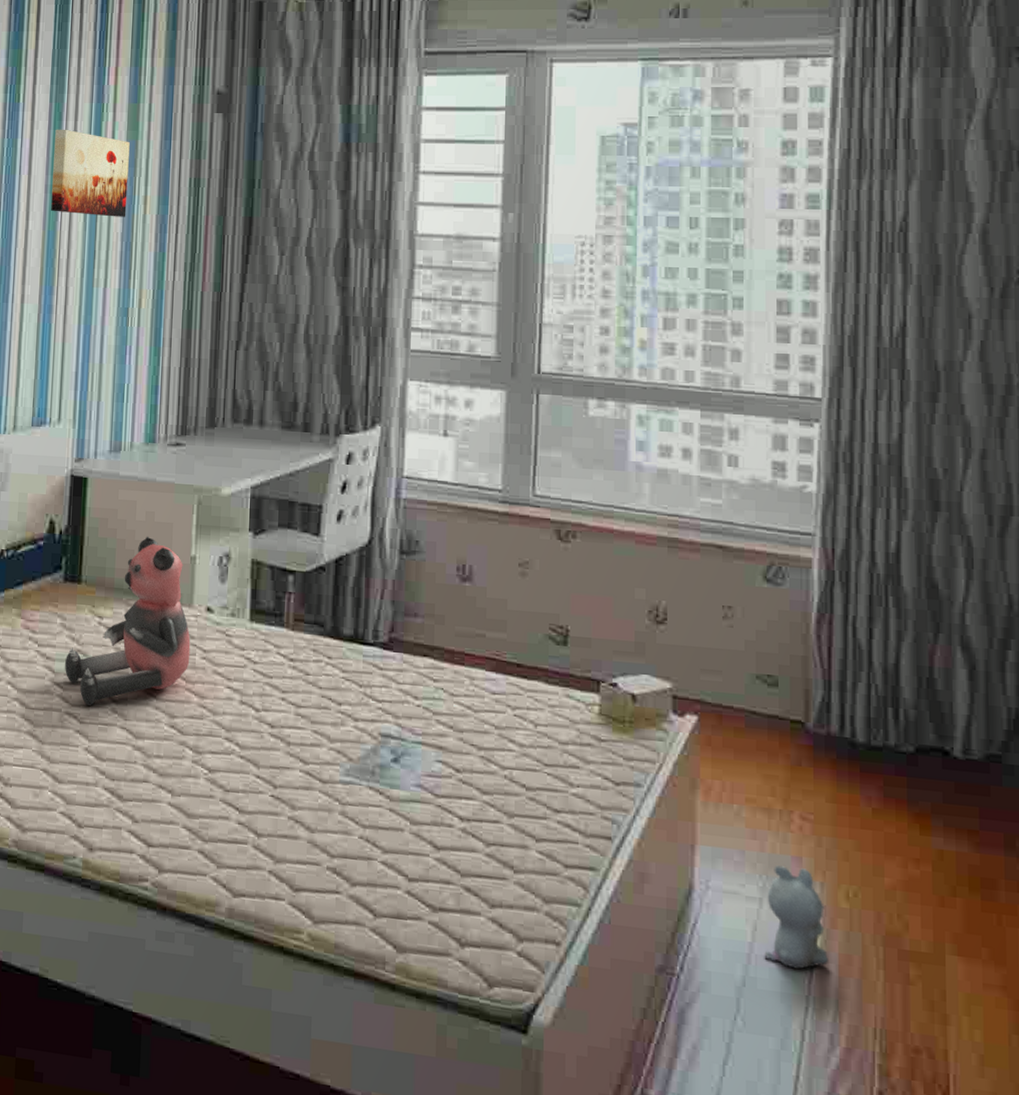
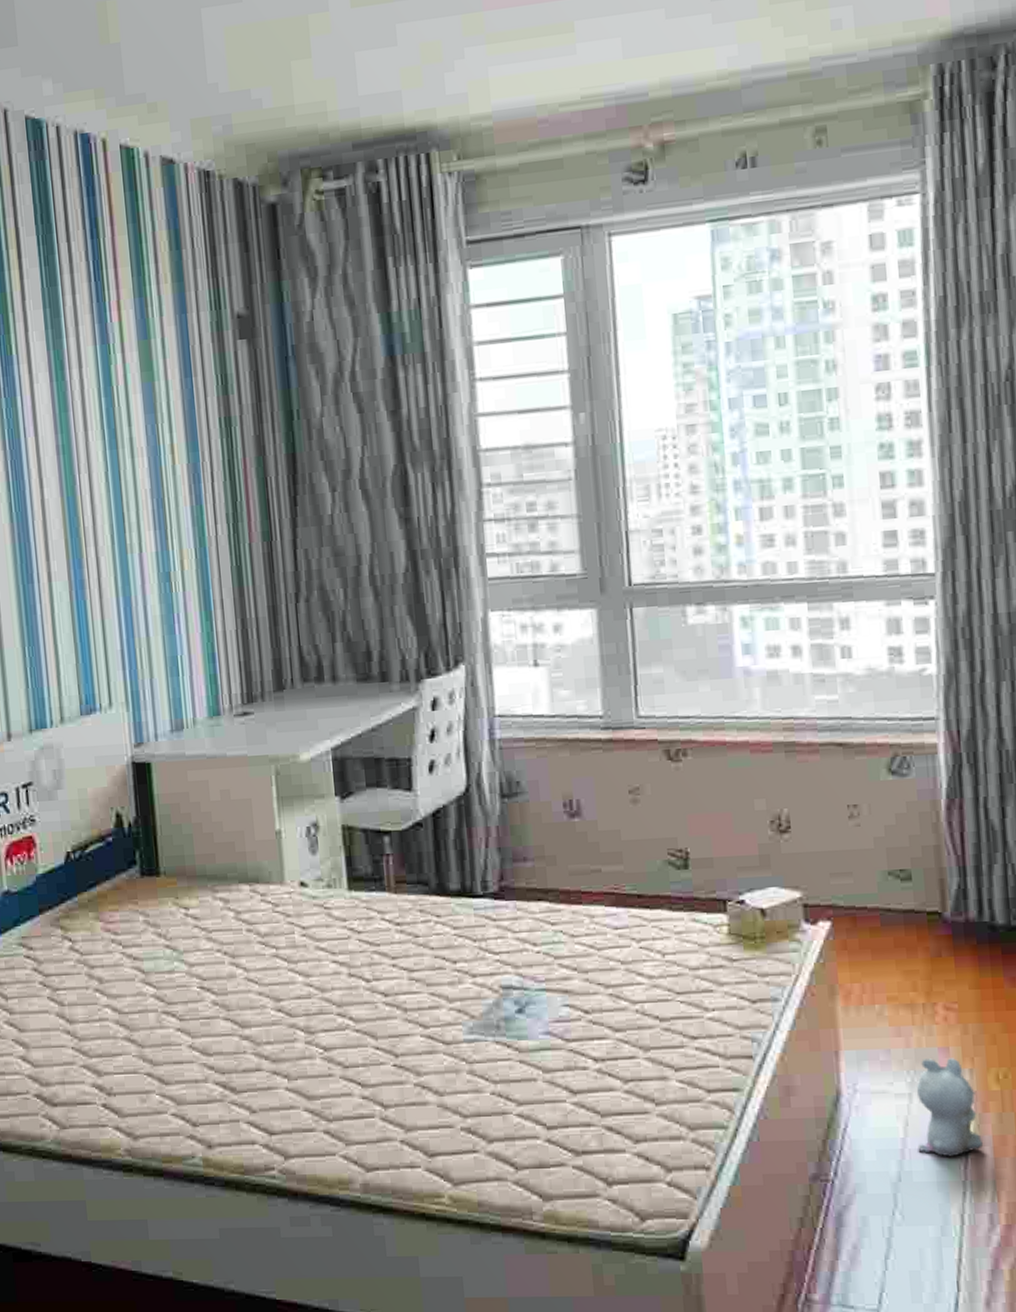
wall art: present [51,129,130,217] -> none [58,379,153,475]
bear: present [64,536,191,706] -> none [154,816,289,1001]

